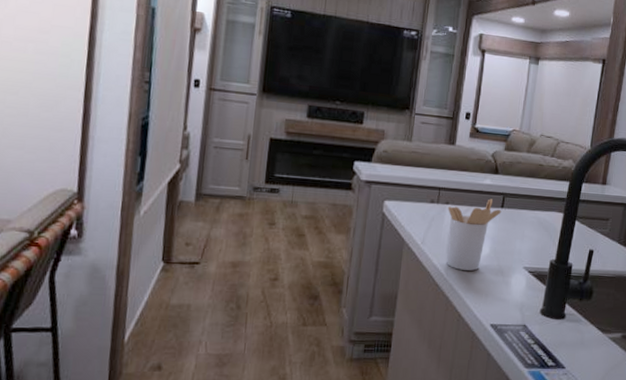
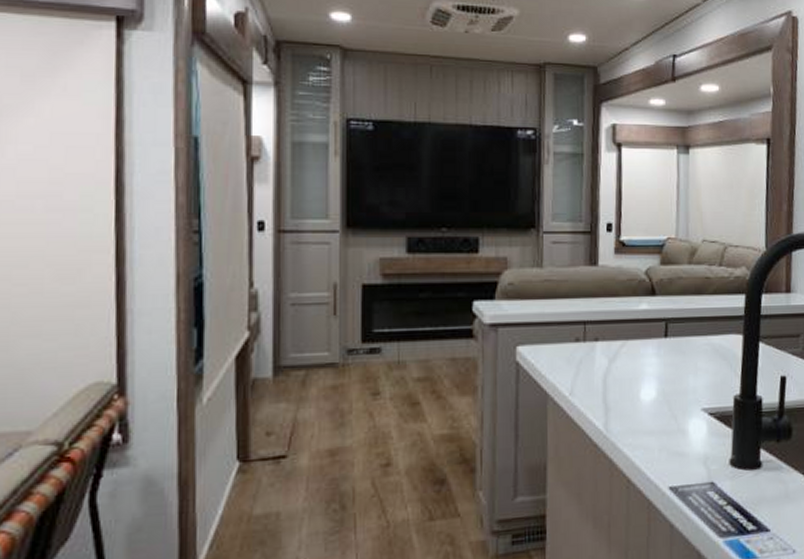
utensil holder: present [447,199,502,271] -> none [598,327,666,423]

